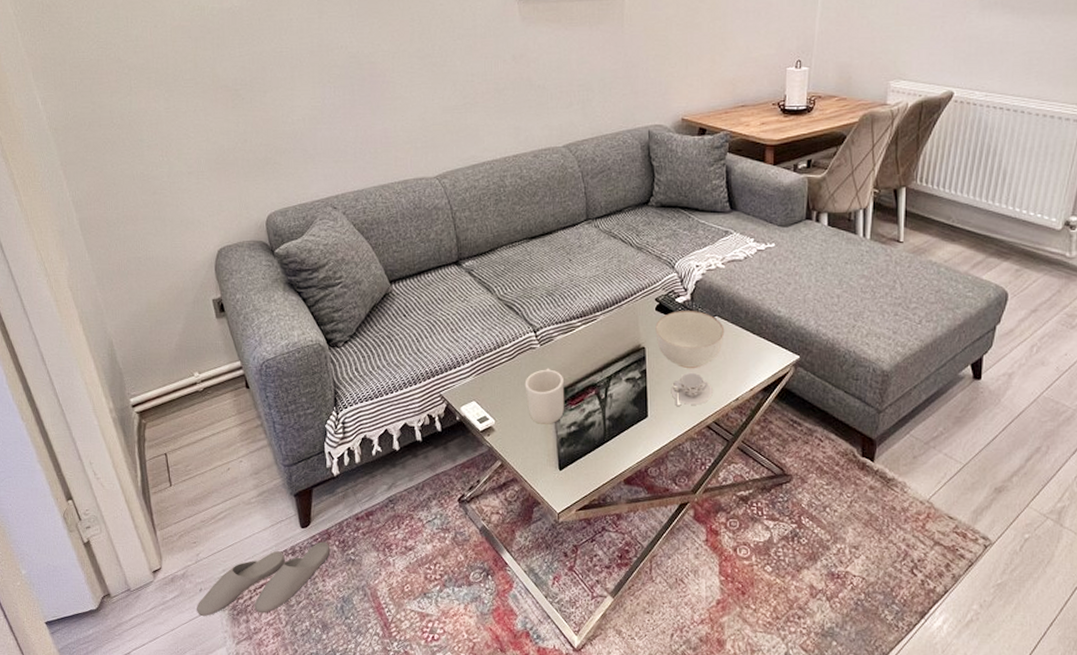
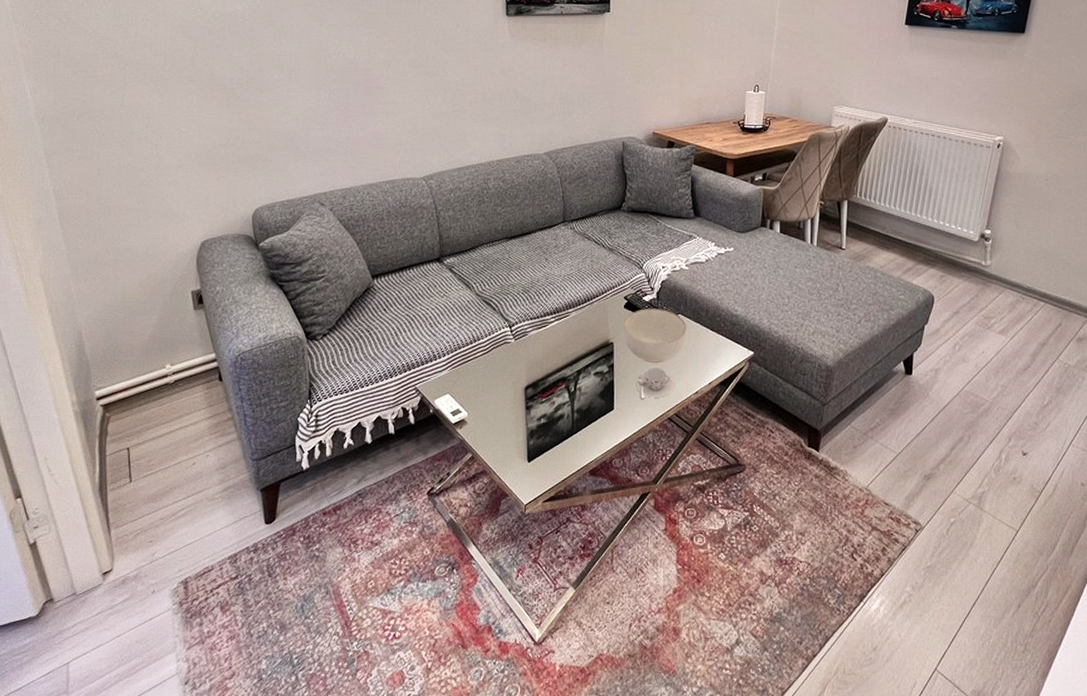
slippers: present [197,541,331,616] -> none [147,538,295,620]
mug: present [524,368,565,424] -> none [498,362,537,417]

